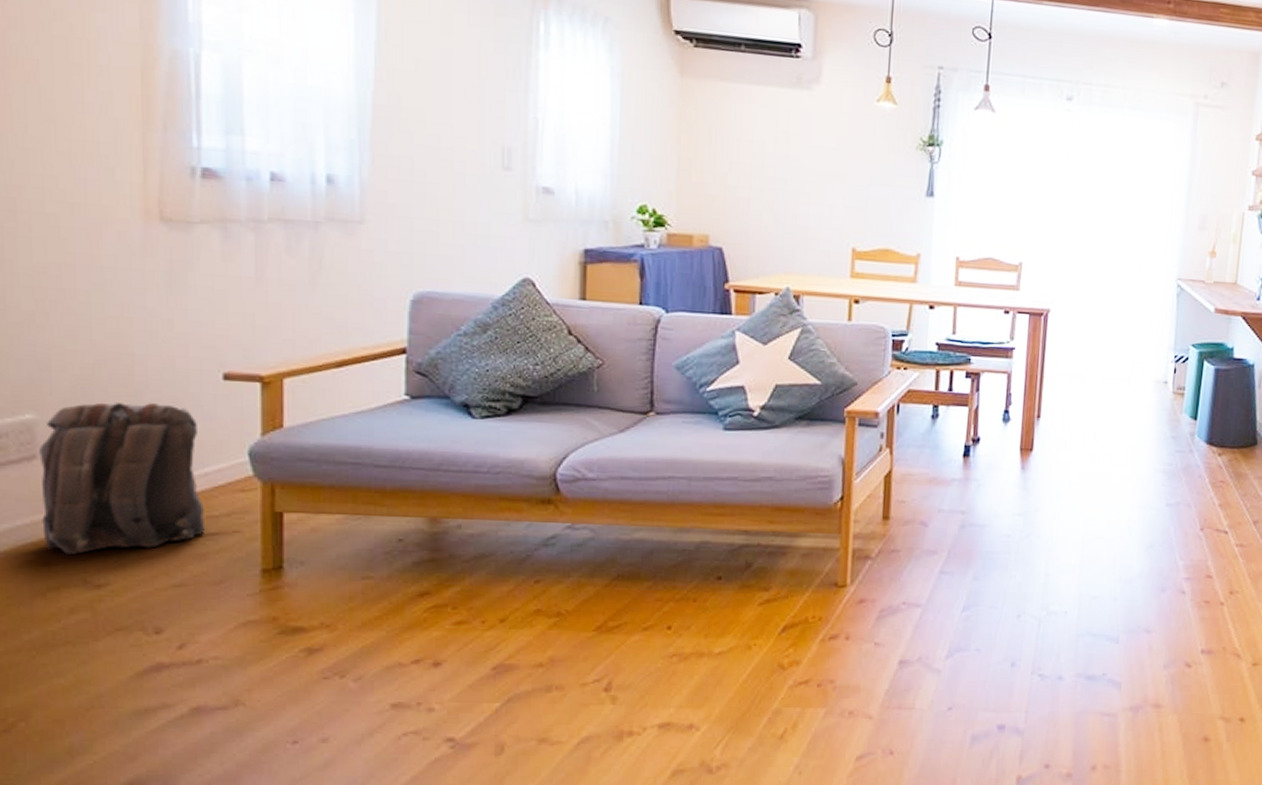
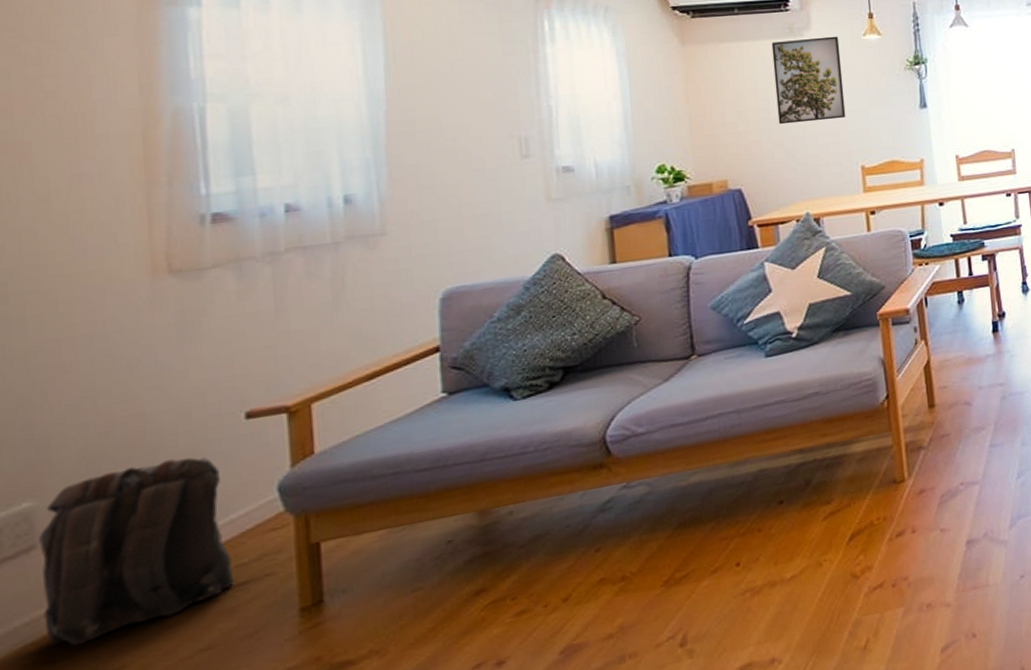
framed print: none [771,90,850,192] -> present [771,36,846,125]

